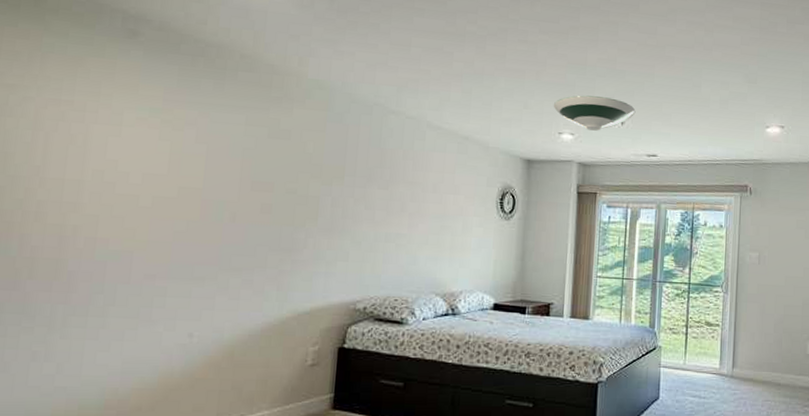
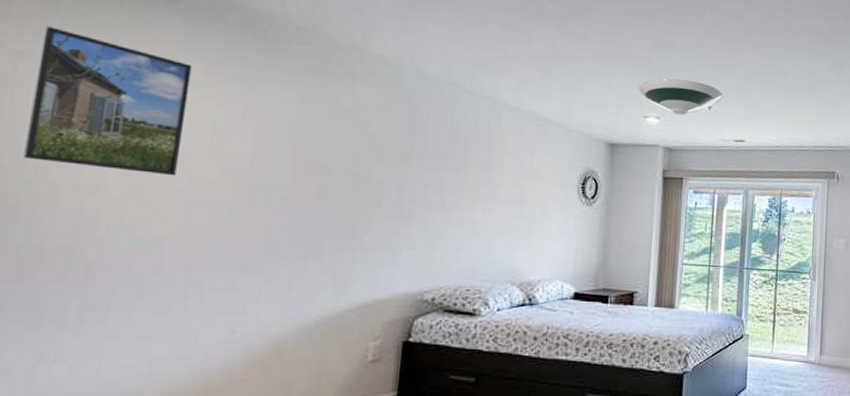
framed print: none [16,61,153,195] -> present [24,26,193,176]

